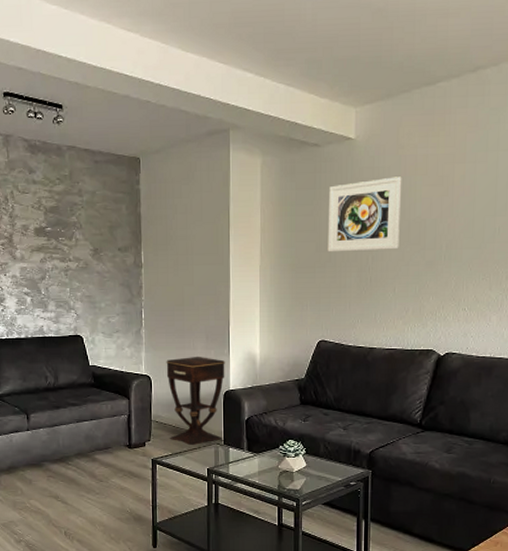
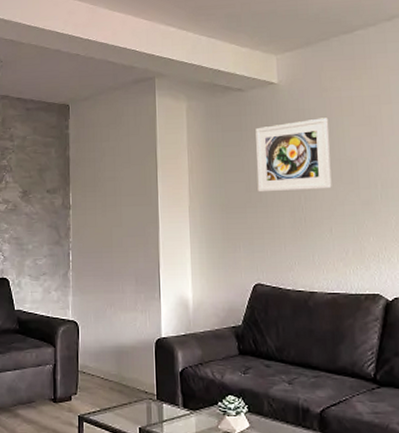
side table: present [166,356,225,446] -> none [94,300,156,401]

